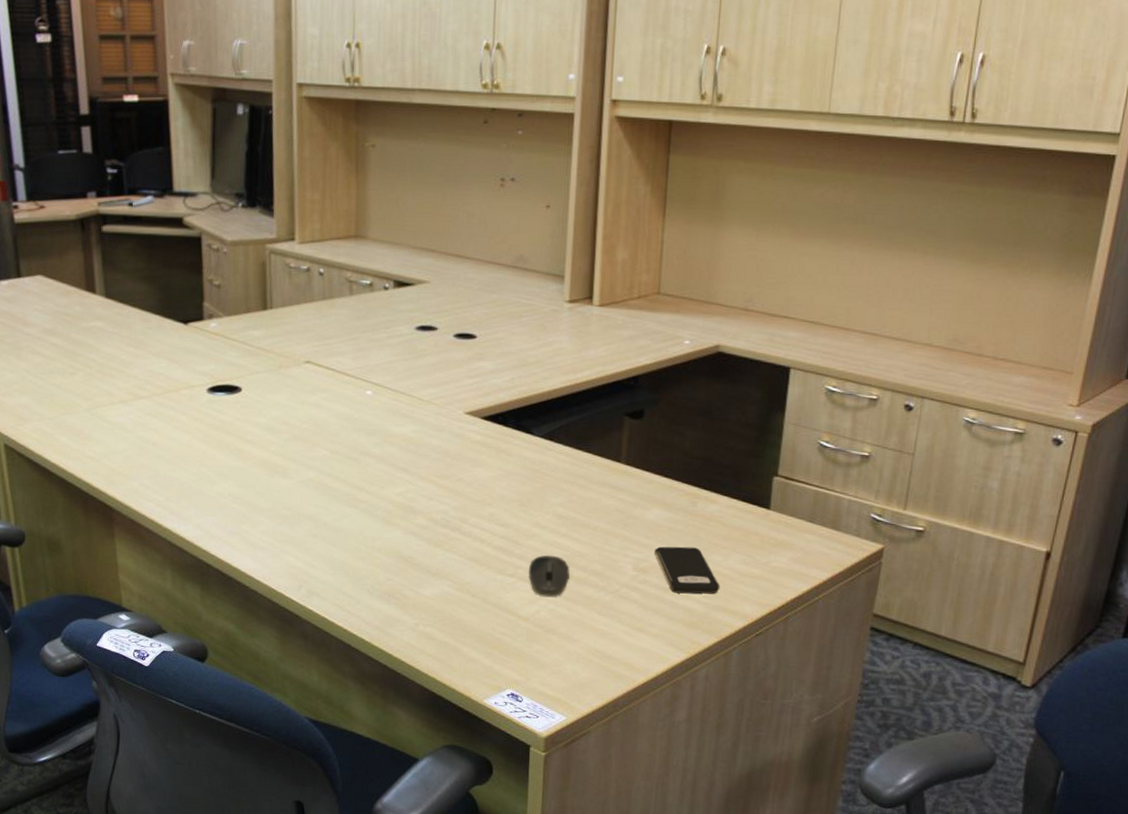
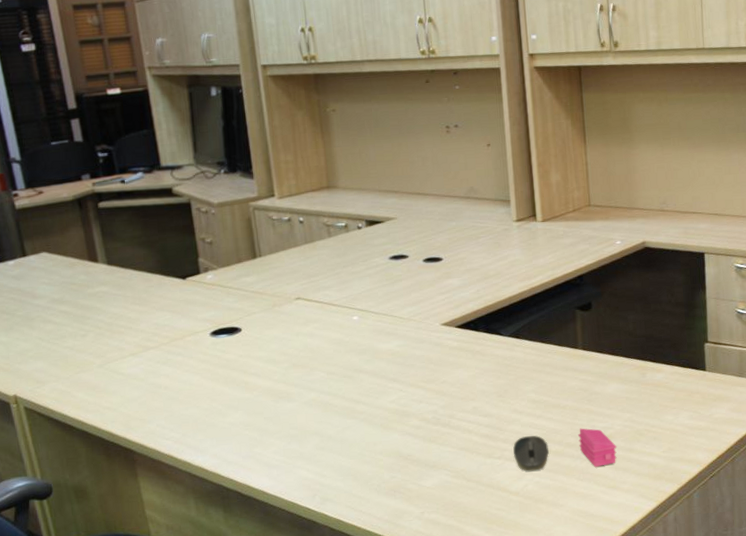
sticky notes: none [606,555,650,603] -> present [578,428,617,467]
phone: present [653,546,720,594] -> none [616,411,675,452]

